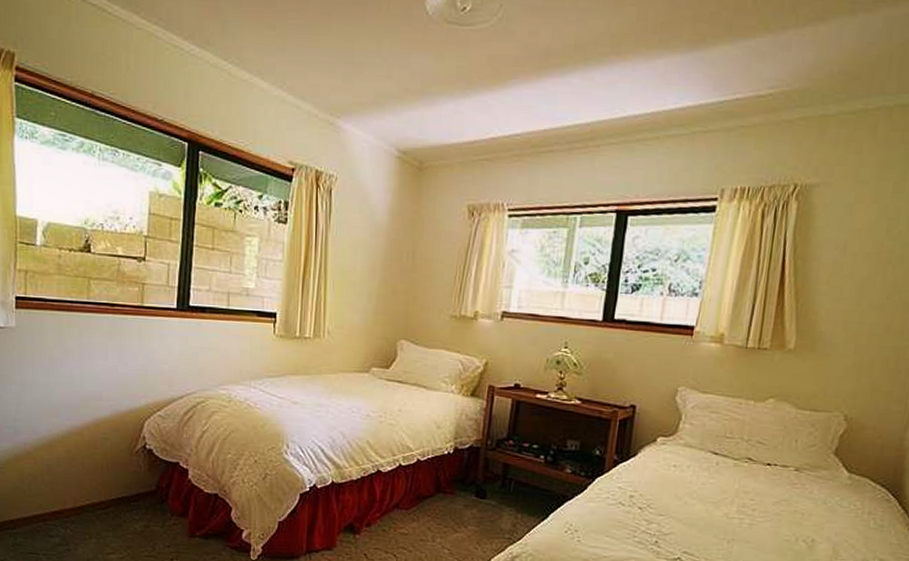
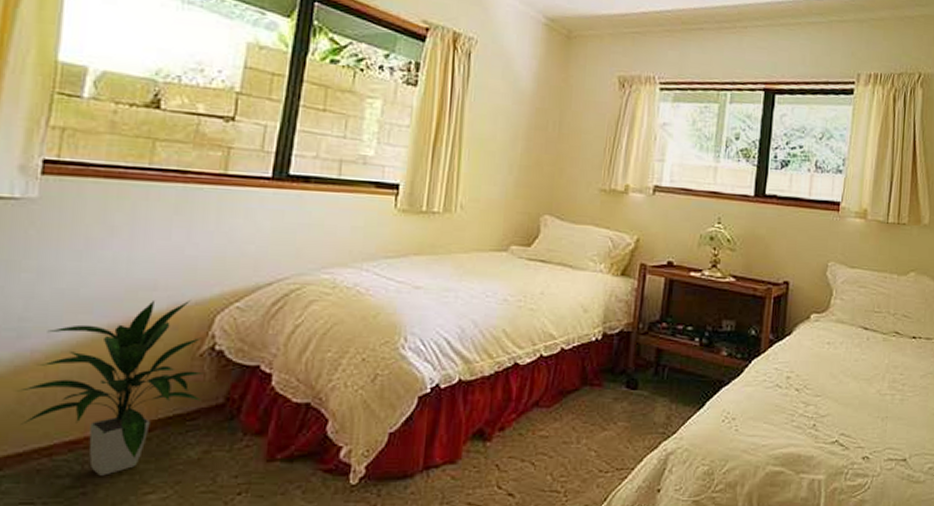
indoor plant: none [18,408,140,538] -> present [16,299,204,476]

